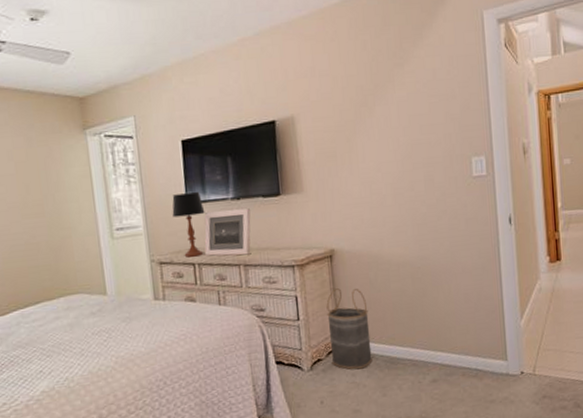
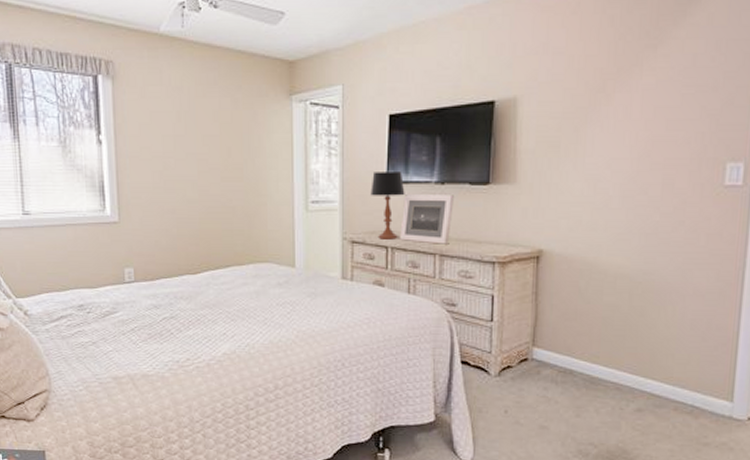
basket: present [326,288,372,370] -> none [522,293,572,384]

